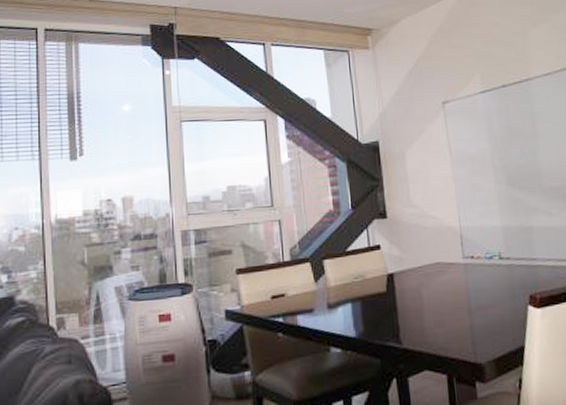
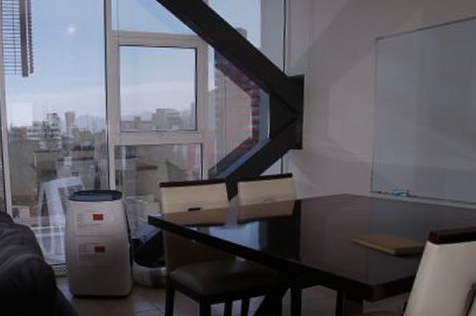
notebook: none [452,301,531,327] -> present [351,233,427,256]

